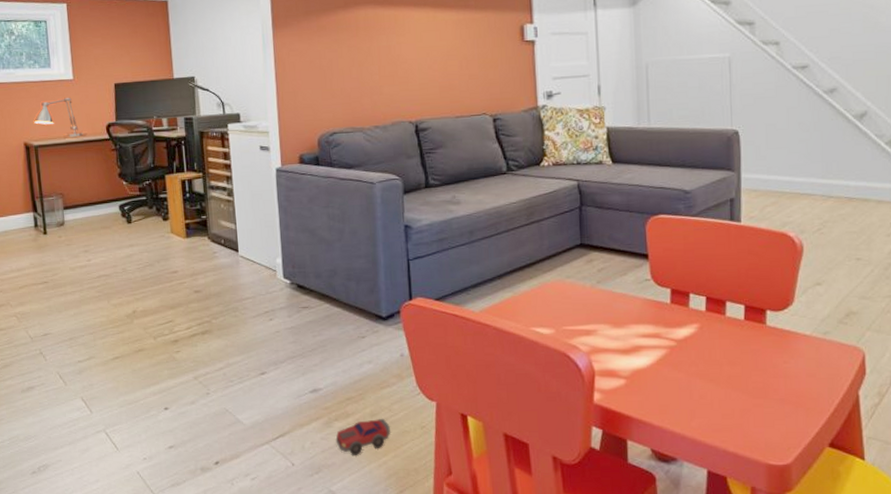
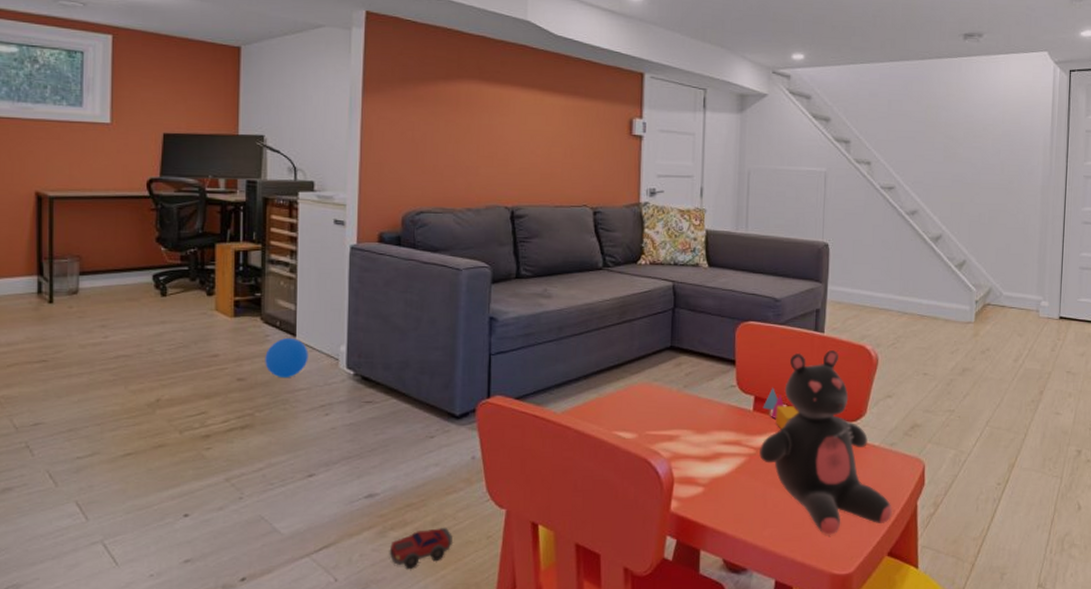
desk lamp: present [34,97,88,139] -> none [52,143,122,192]
ball: none [215,253,251,288] -> present [265,337,309,377]
toy blocks: none [680,279,720,322] -> present [763,387,799,430]
stuffed animal: none [681,239,832,426] -> present [759,350,893,535]

